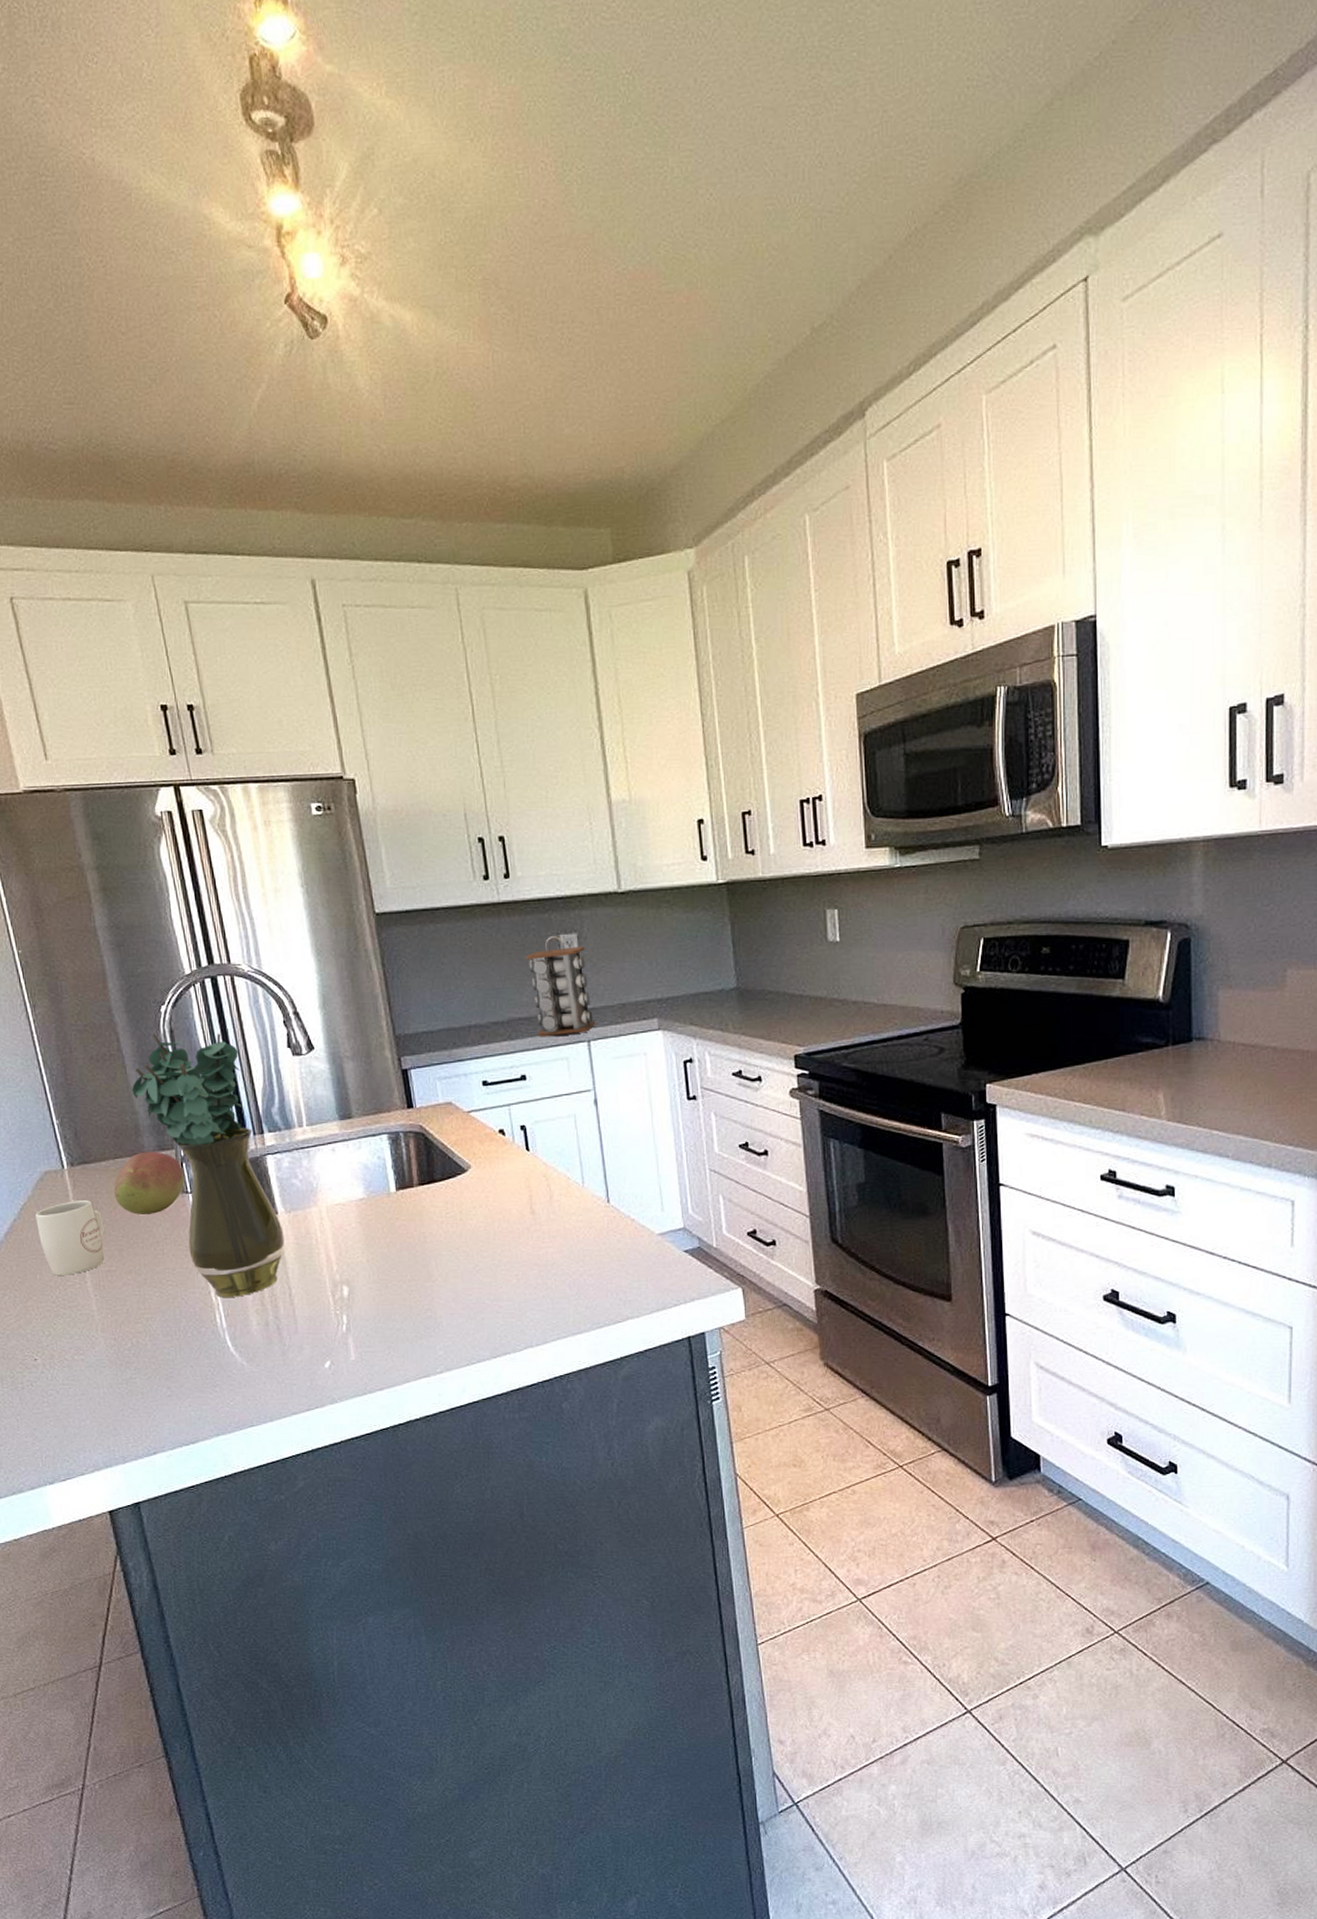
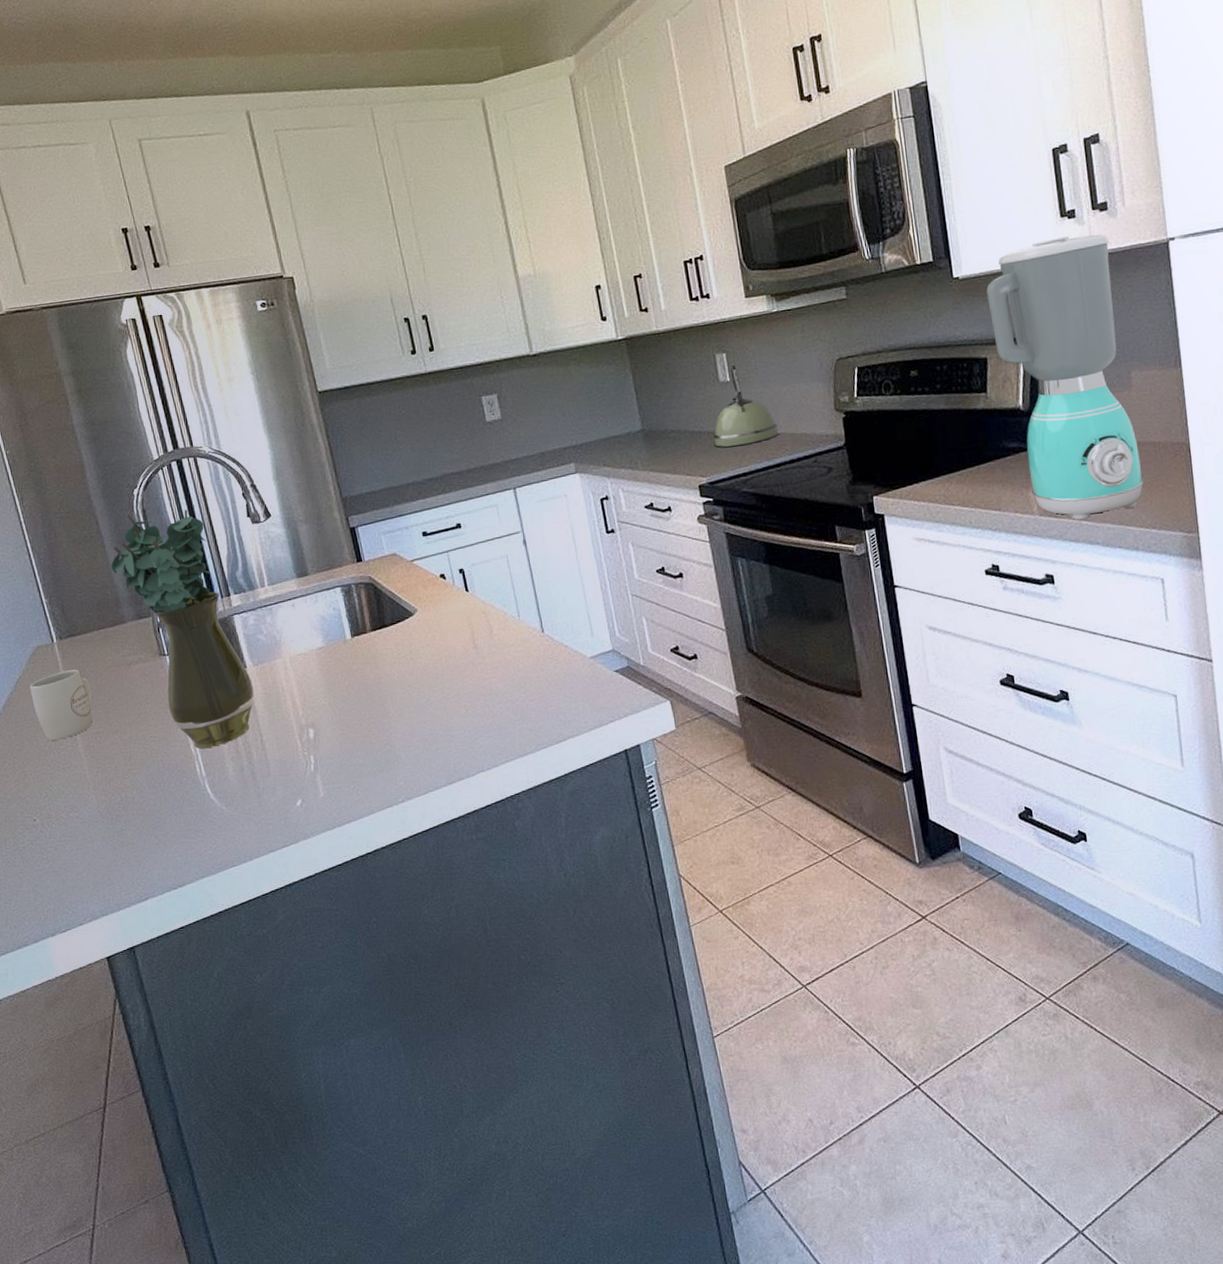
fruit: present [114,1151,184,1215] -> none [99,620,162,679]
spice rack: present [526,936,595,1037] -> none [453,398,519,489]
kettle: none [815,923,890,1016] -> present [713,364,780,448]
blender: none [1137,810,1286,1129] -> present [986,234,1144,520]

